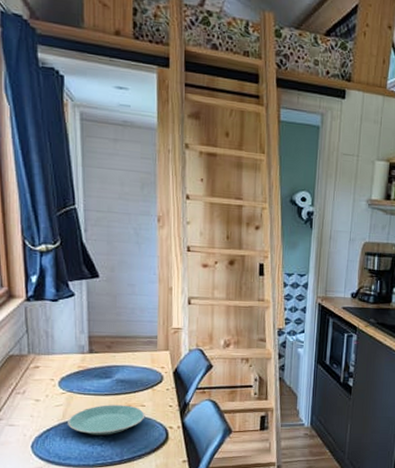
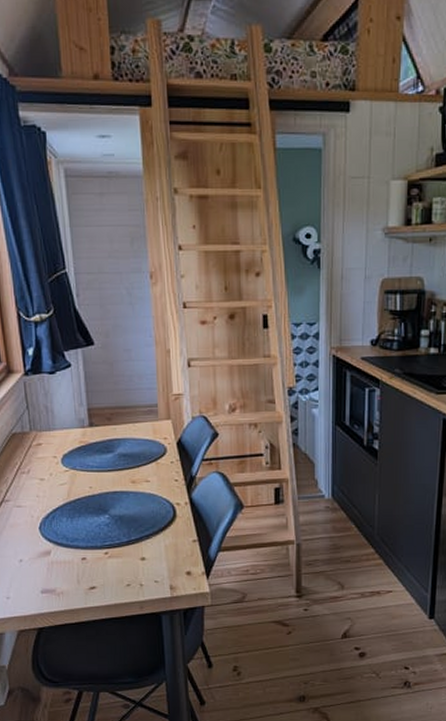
plate: present [68,405,145,435] -> none [73,481,151,515]

